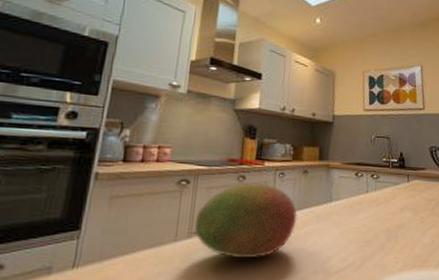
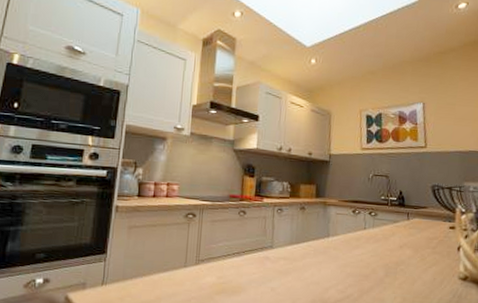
fruit: present [194,182,297,259] -> none [201,217,296,286]

